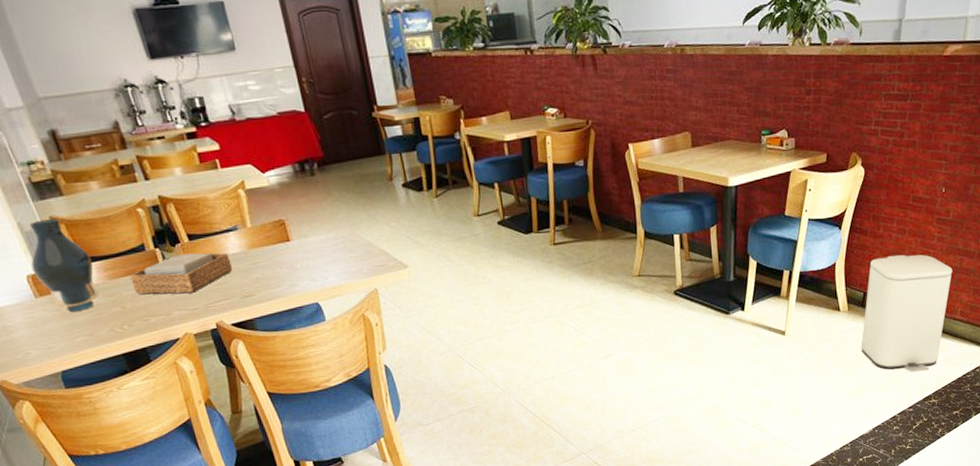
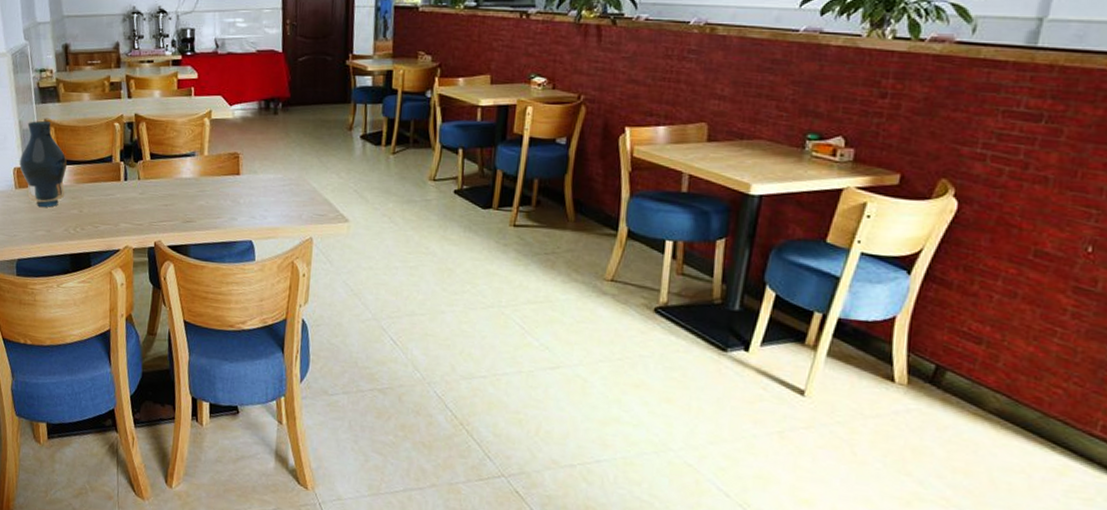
napkin holder: present [131,252,233,295] -> none [93,170,182,209]
pedal bin: present [861,254,953,373] -> none [921,322,1095,499]

